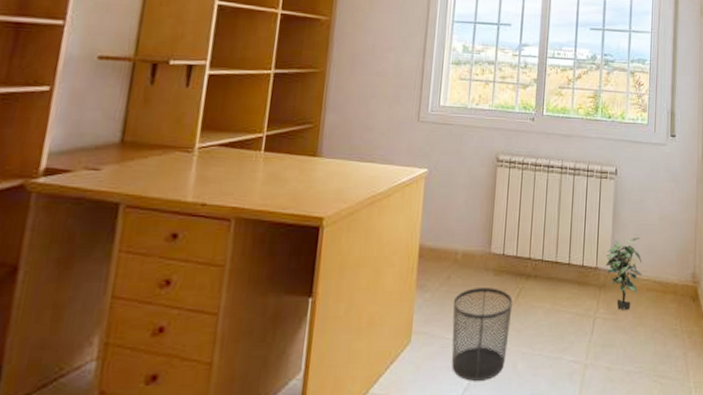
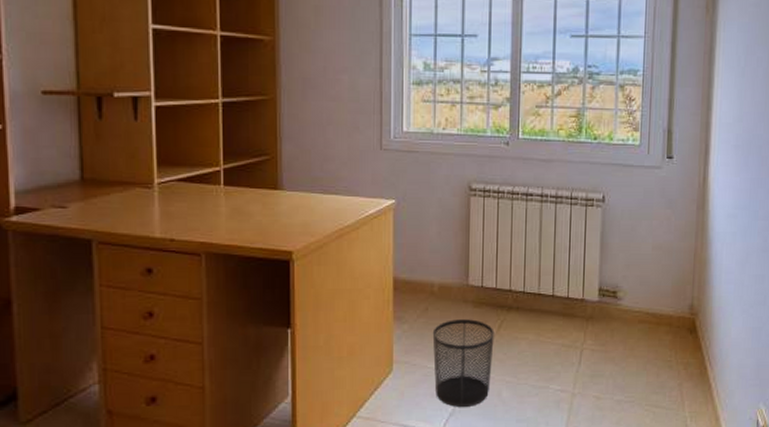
potted plant: present [606,238,642,310] -> none [593,268,634,341]

